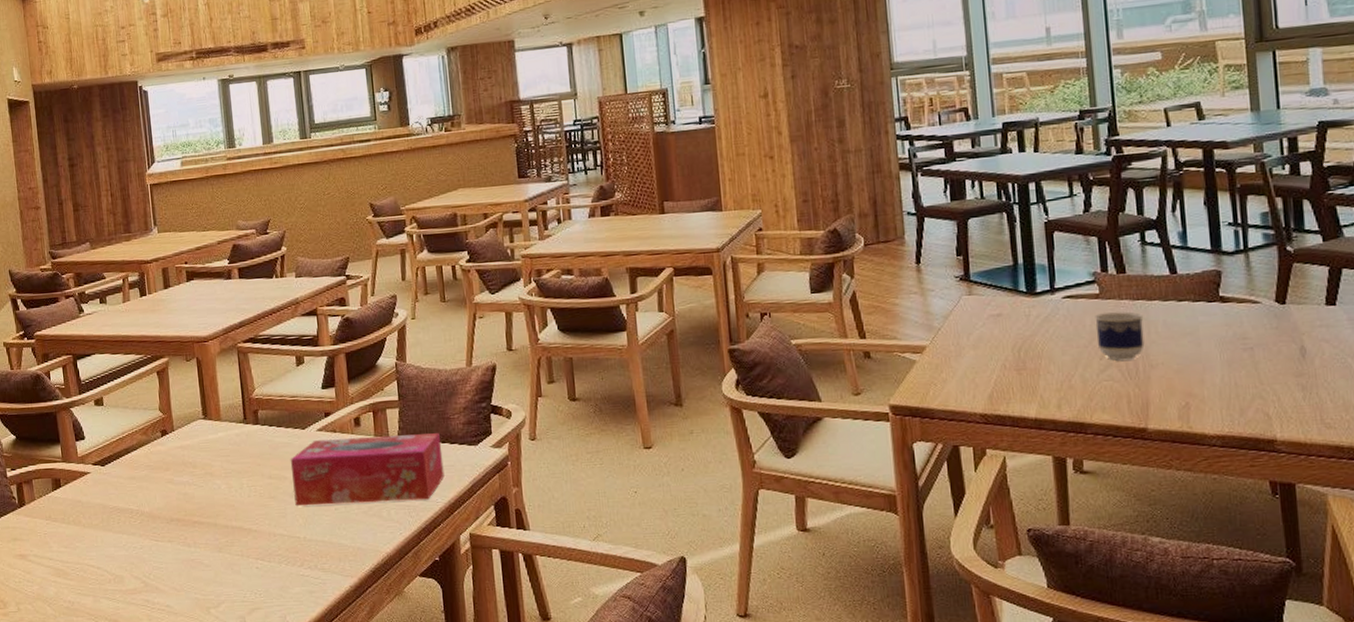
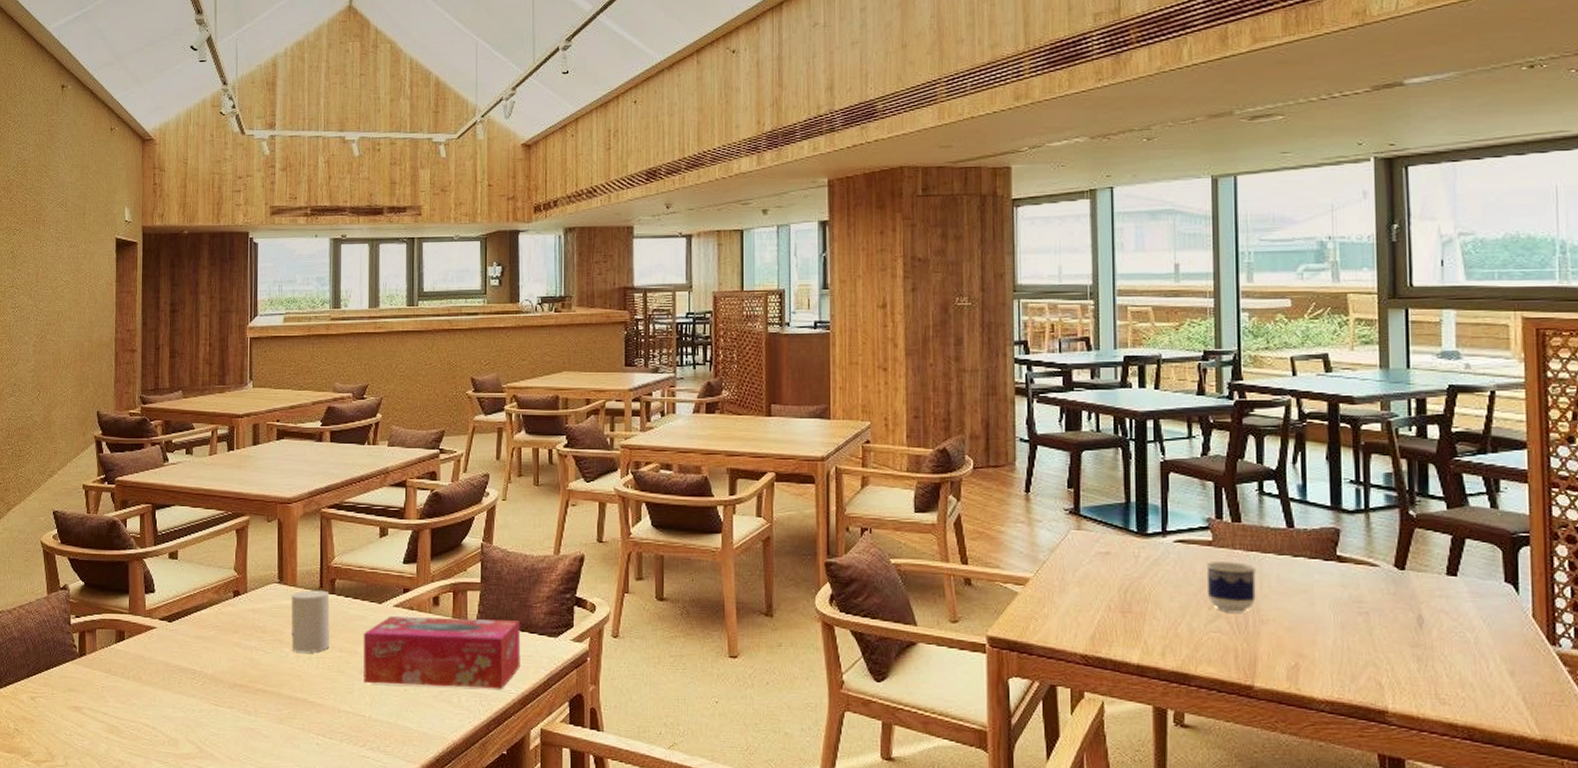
cup: none [216,422,259,483] -> present [291,590,330,653]

